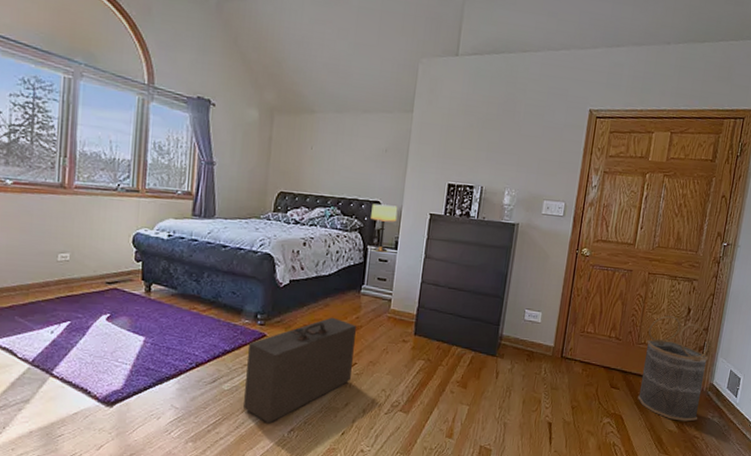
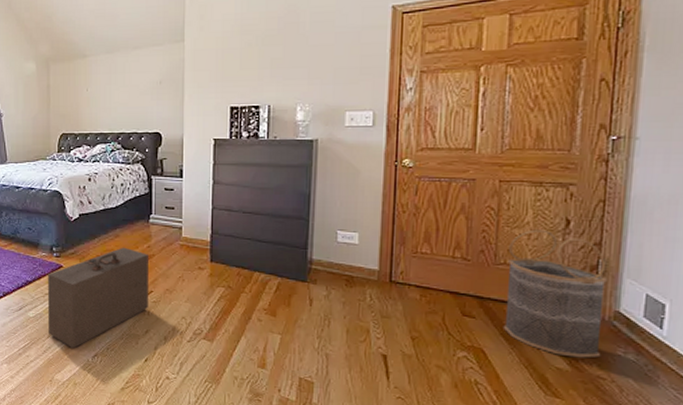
table lamp: present [371,203,398,252] -> none [152,135,179,181]

